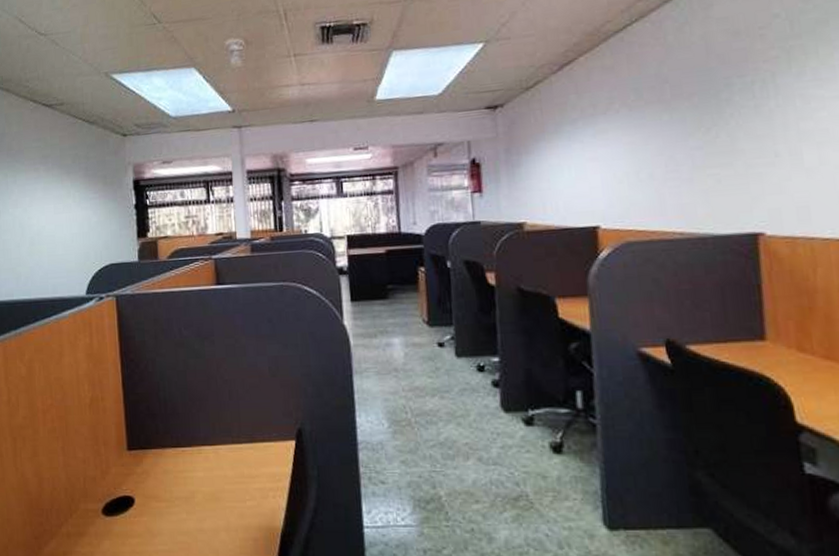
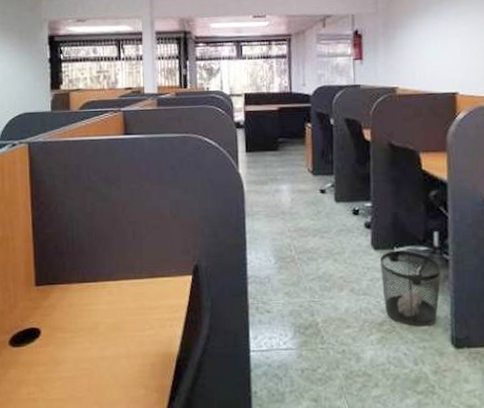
waste bin: none [512,413,588,505] -> present [380,250,442,328]

